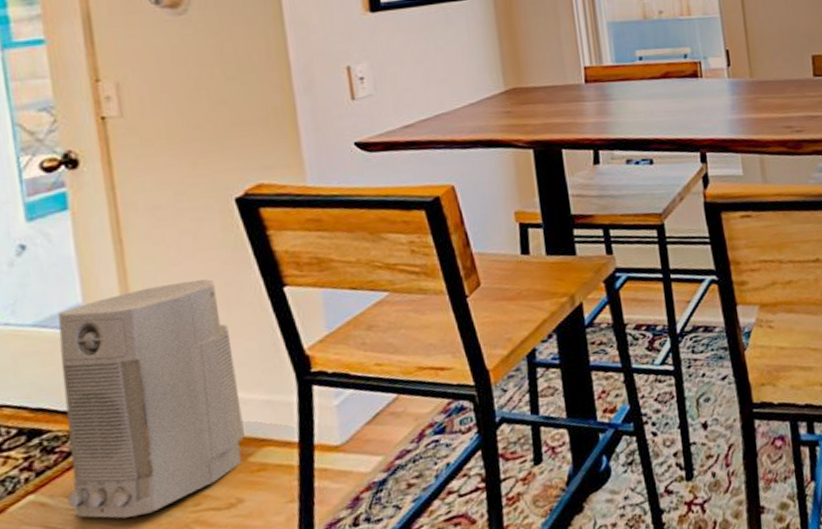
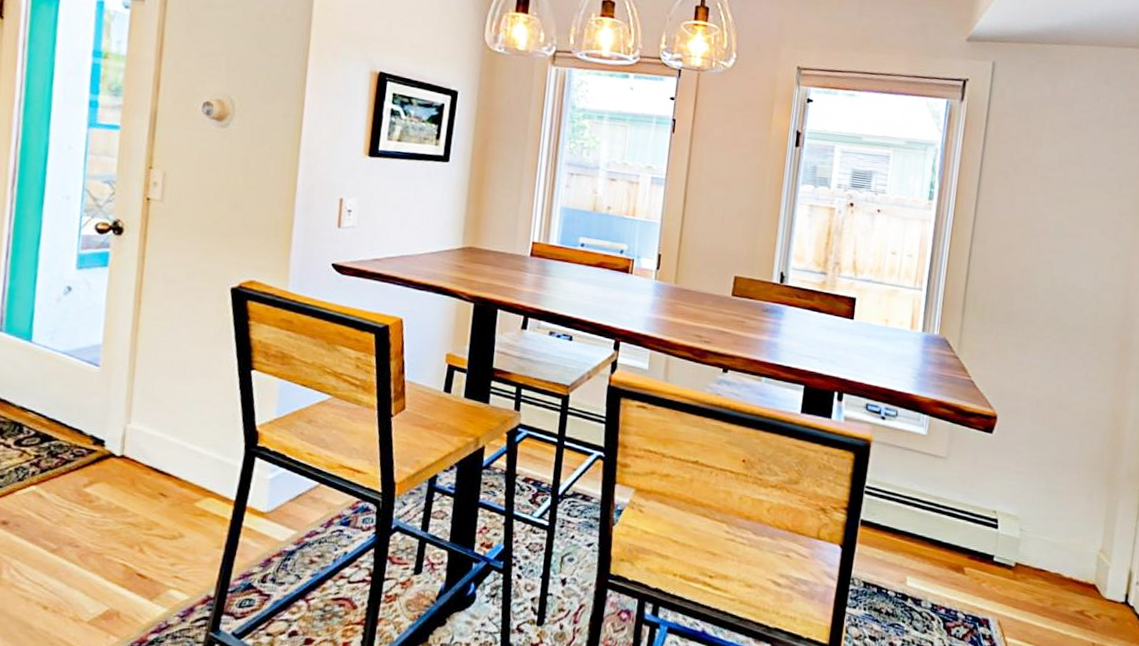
air purifier: present [58,279,245,519] -> none [58,344,203,526]

